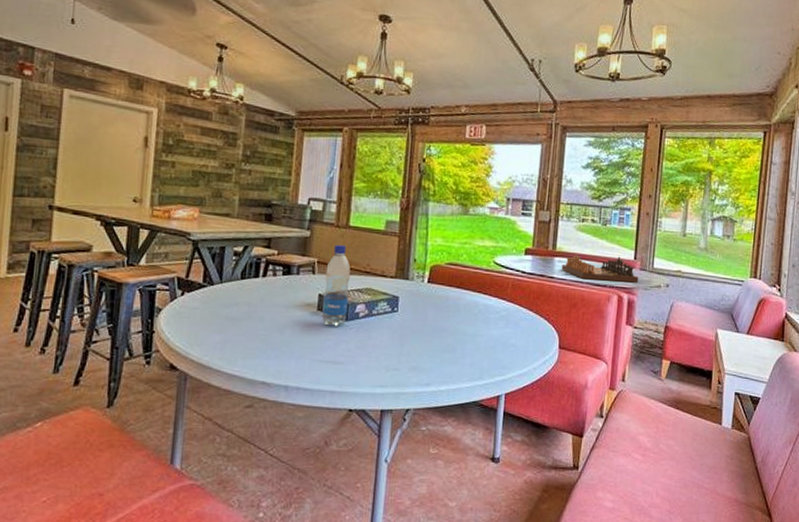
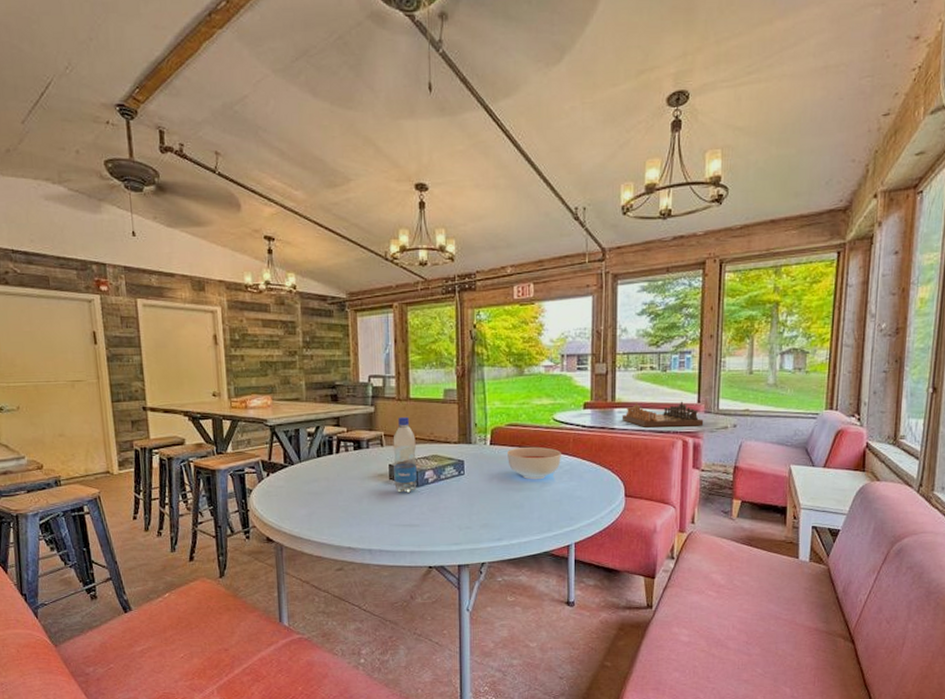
bowl: none [444,287,500,324] -> present [508,446,562,480]

